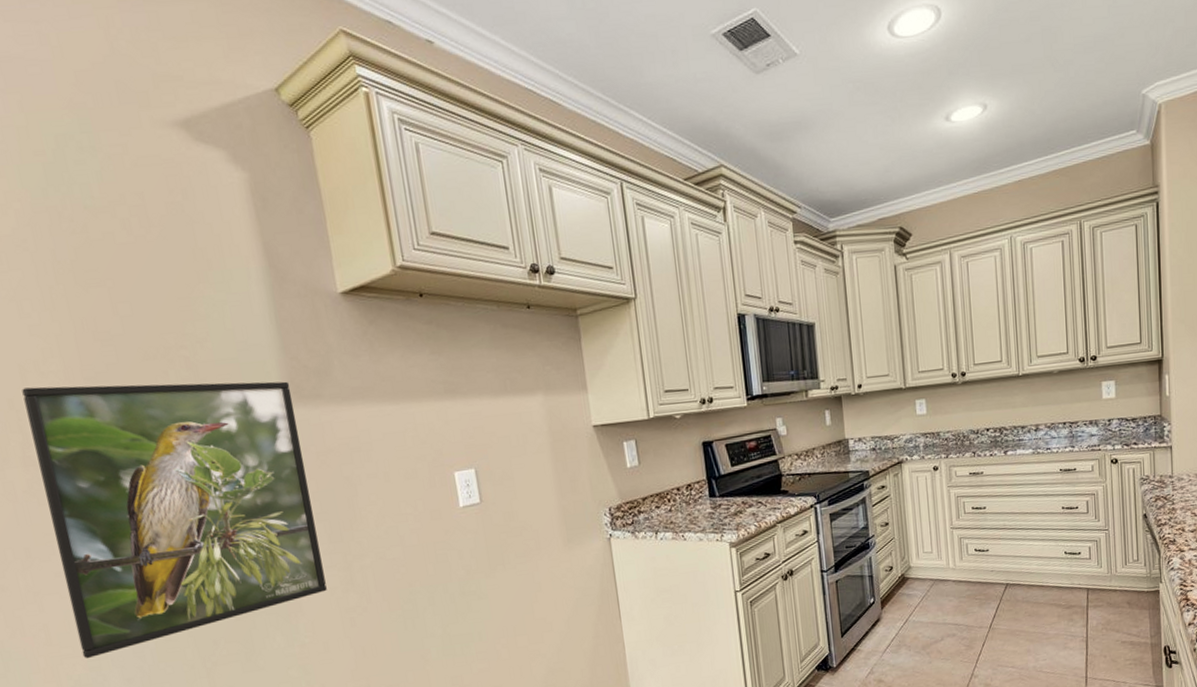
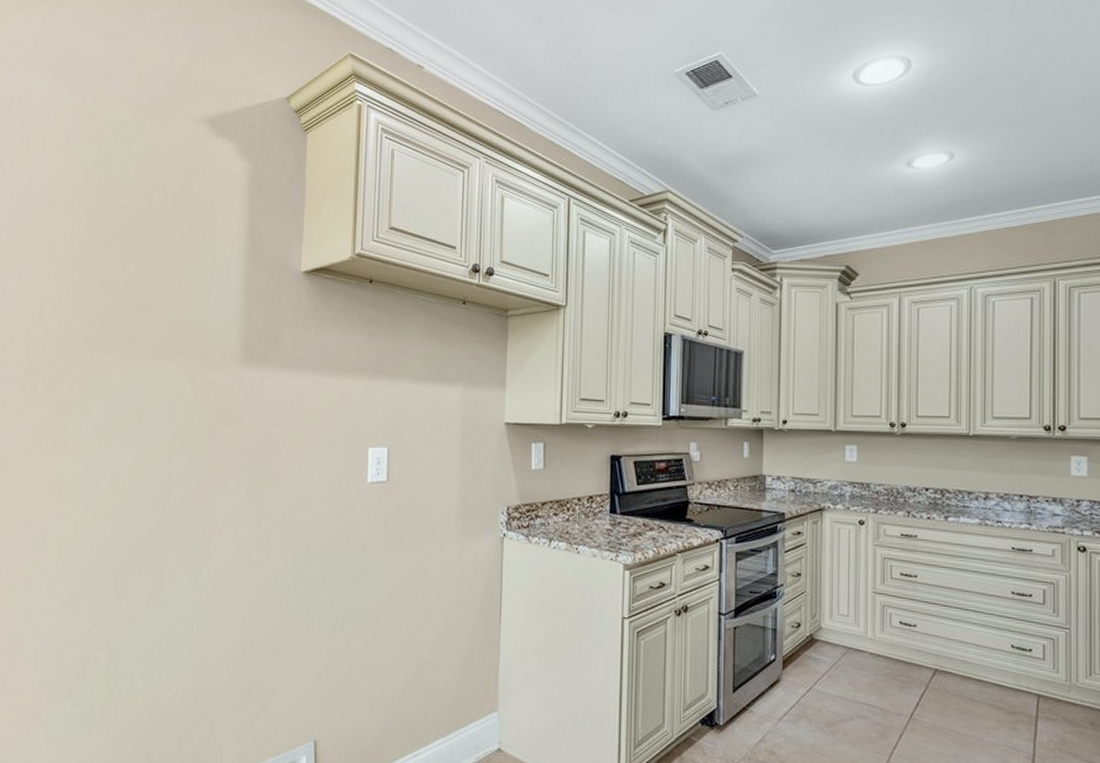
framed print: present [22,381,327,659] -> none [23,322,244,567]

